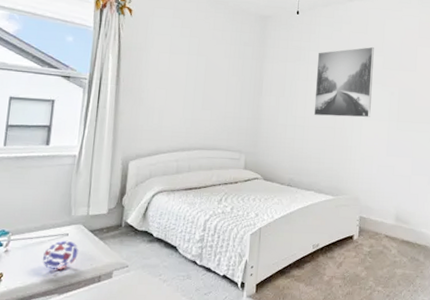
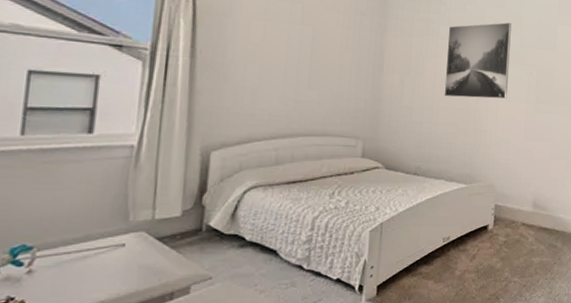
decorative ball: present [42,240,78,270] -> none [86,252,140,291]

